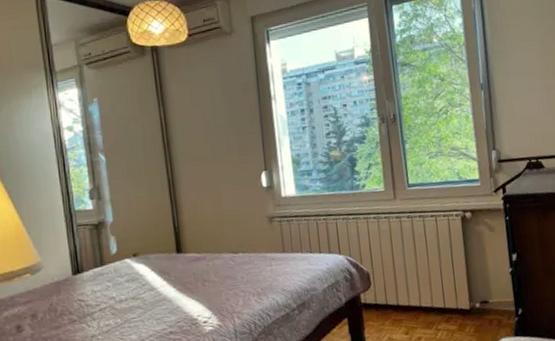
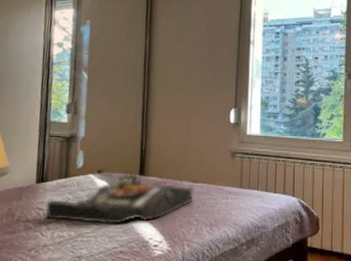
serving tray: none [86,253,237,311] -> present [45,173,194,225]

